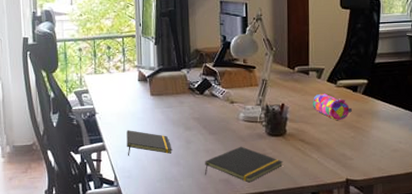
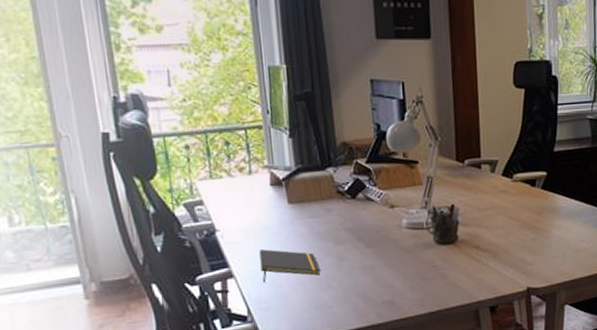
notepad: present [204,146,284,183] -> none [362,259,456,302]
pencil case: present [312,93,352,120] -> none [486,190,531,221]

